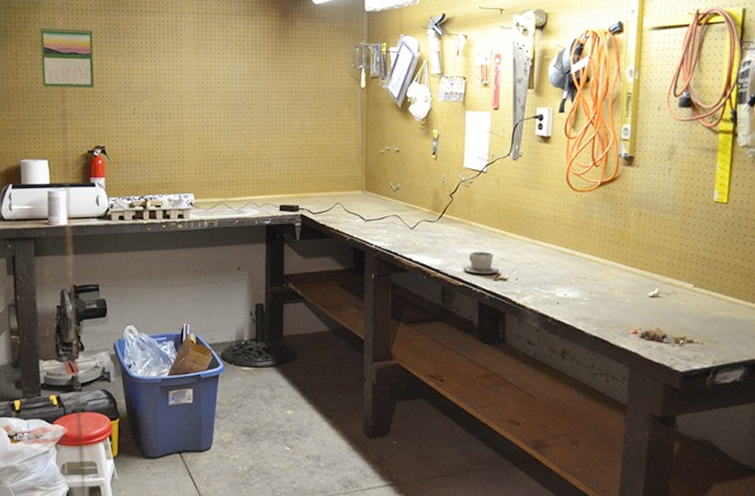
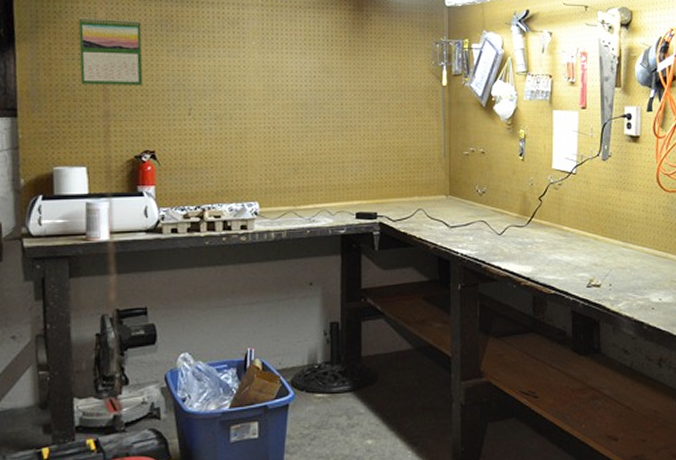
cup: present [463,252,499,275] -> none [554,257,592,281]

